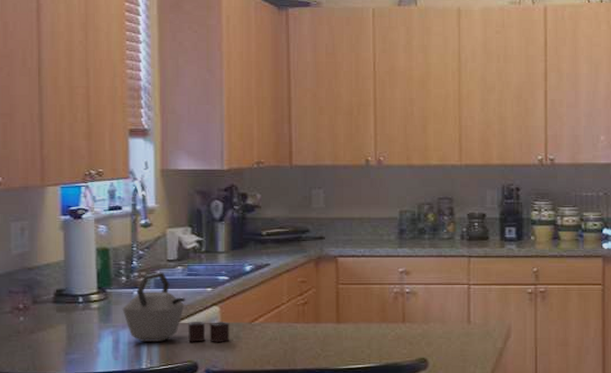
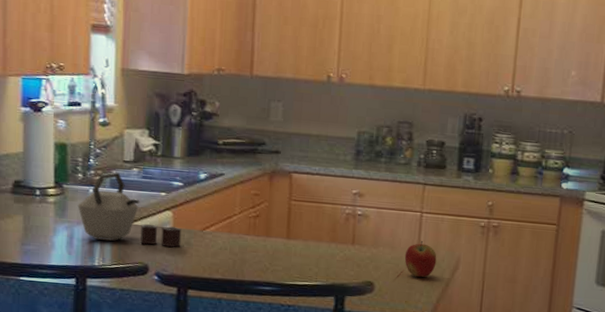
apple: none [456,313,488,350] -> present [404,241,437,278]

